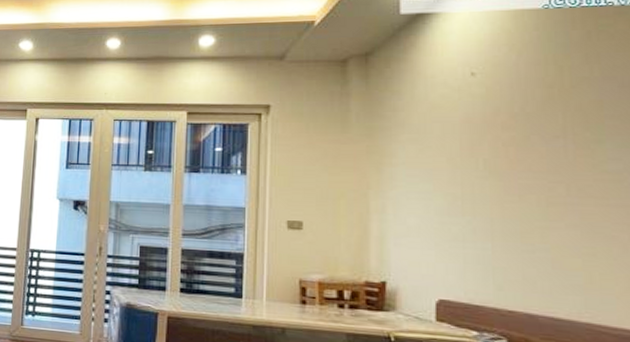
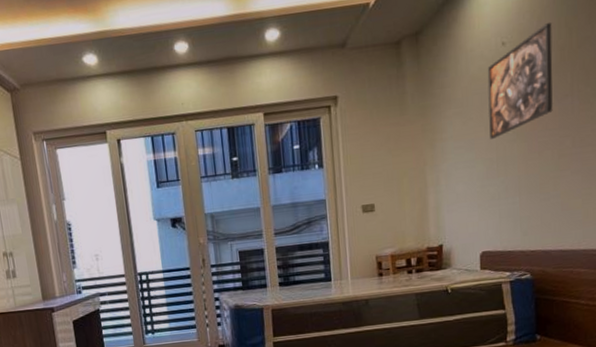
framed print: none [451,57,538,172] -> present [487,22,553,139]

